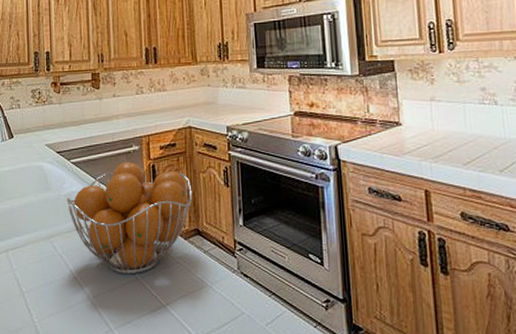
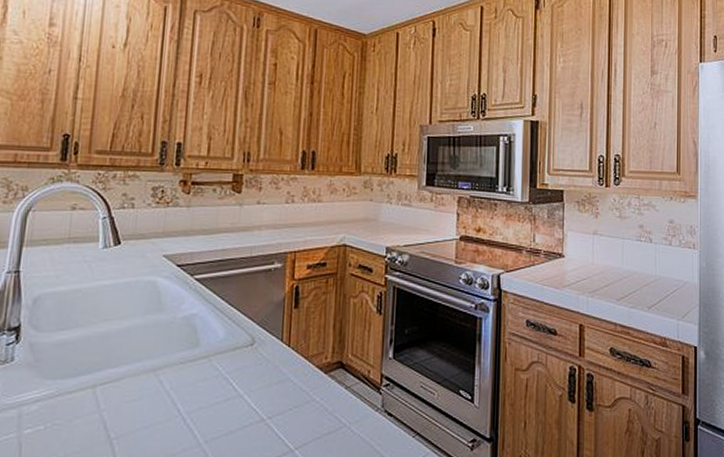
fruit basket: present [66,162,193,275] -> none [183,282,340,415]

